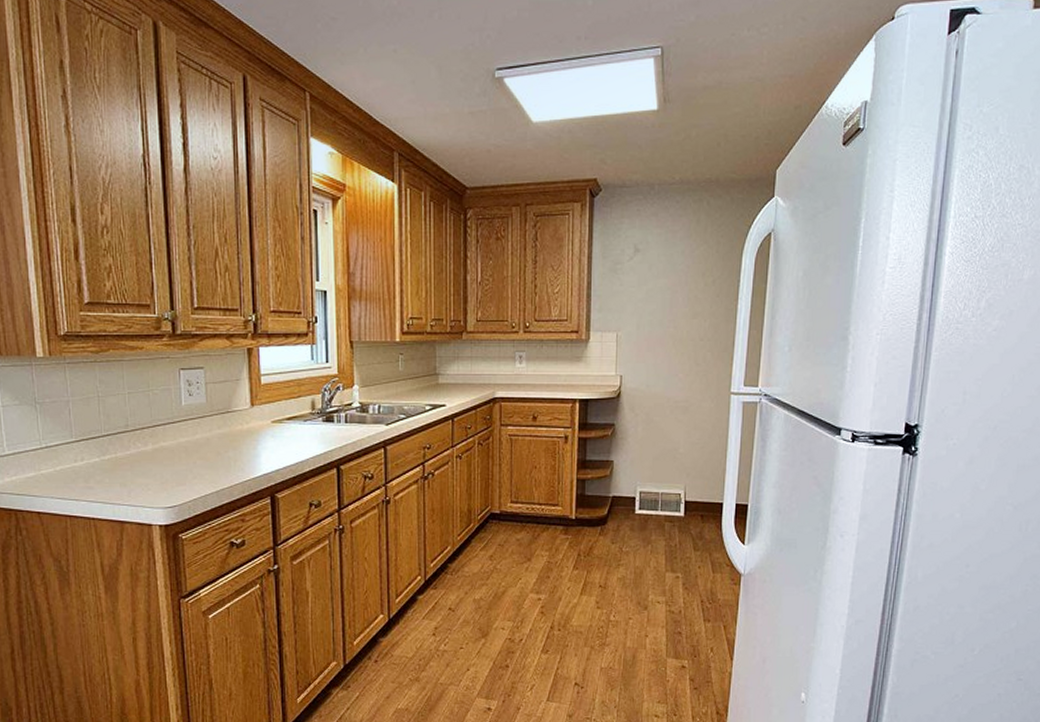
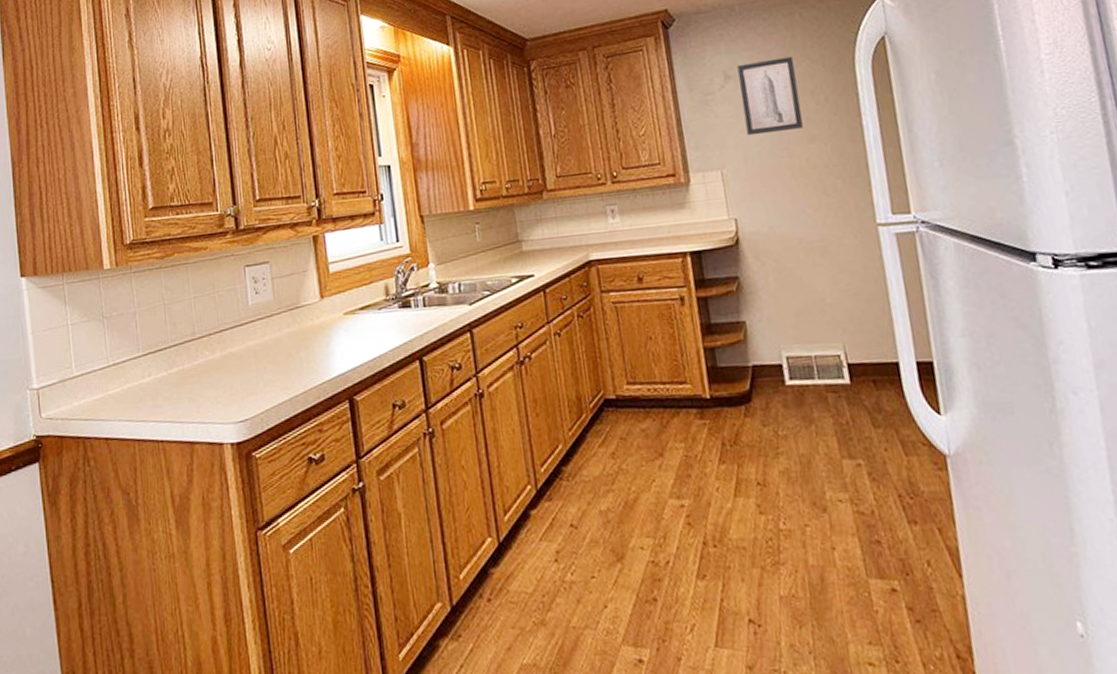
wall art: none [644,239,694,306] -> present [737,56,803,136]

